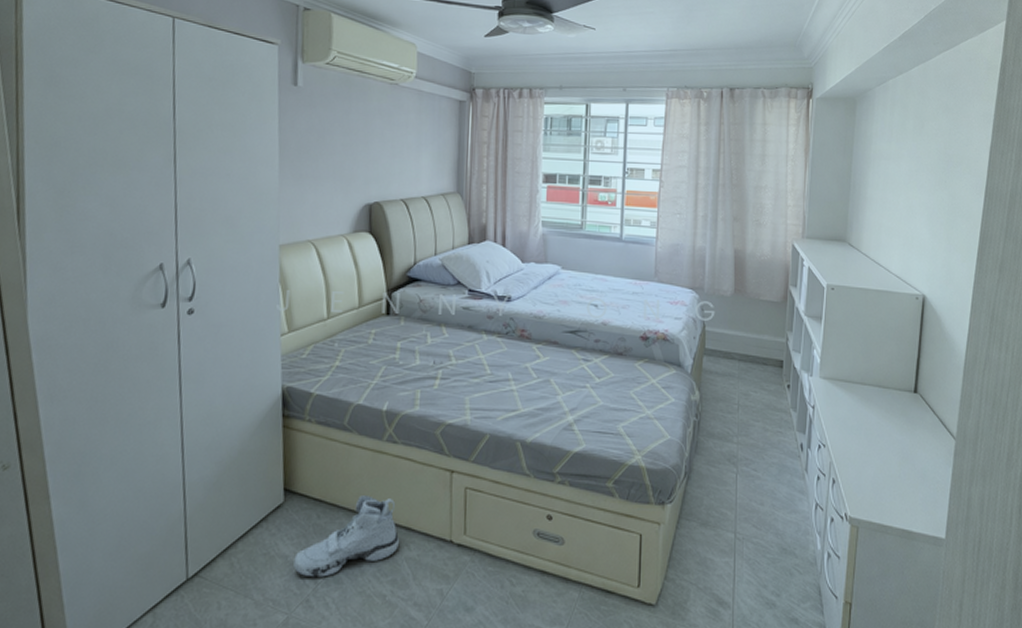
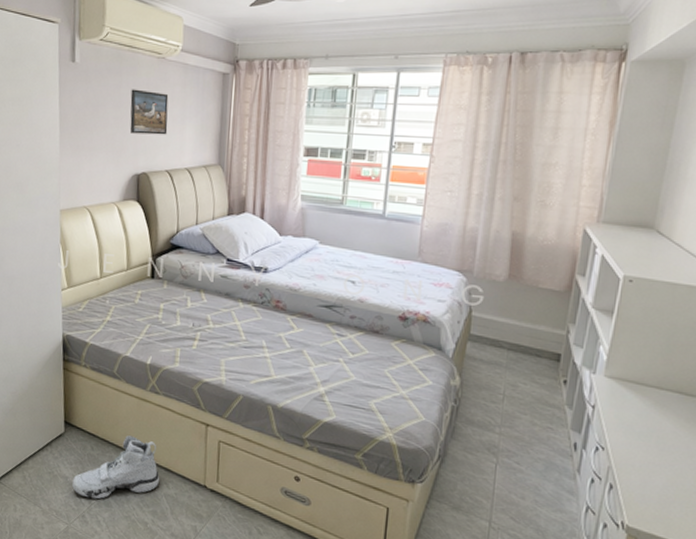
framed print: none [360,115,403,163] -> present [130,89,169,135]

